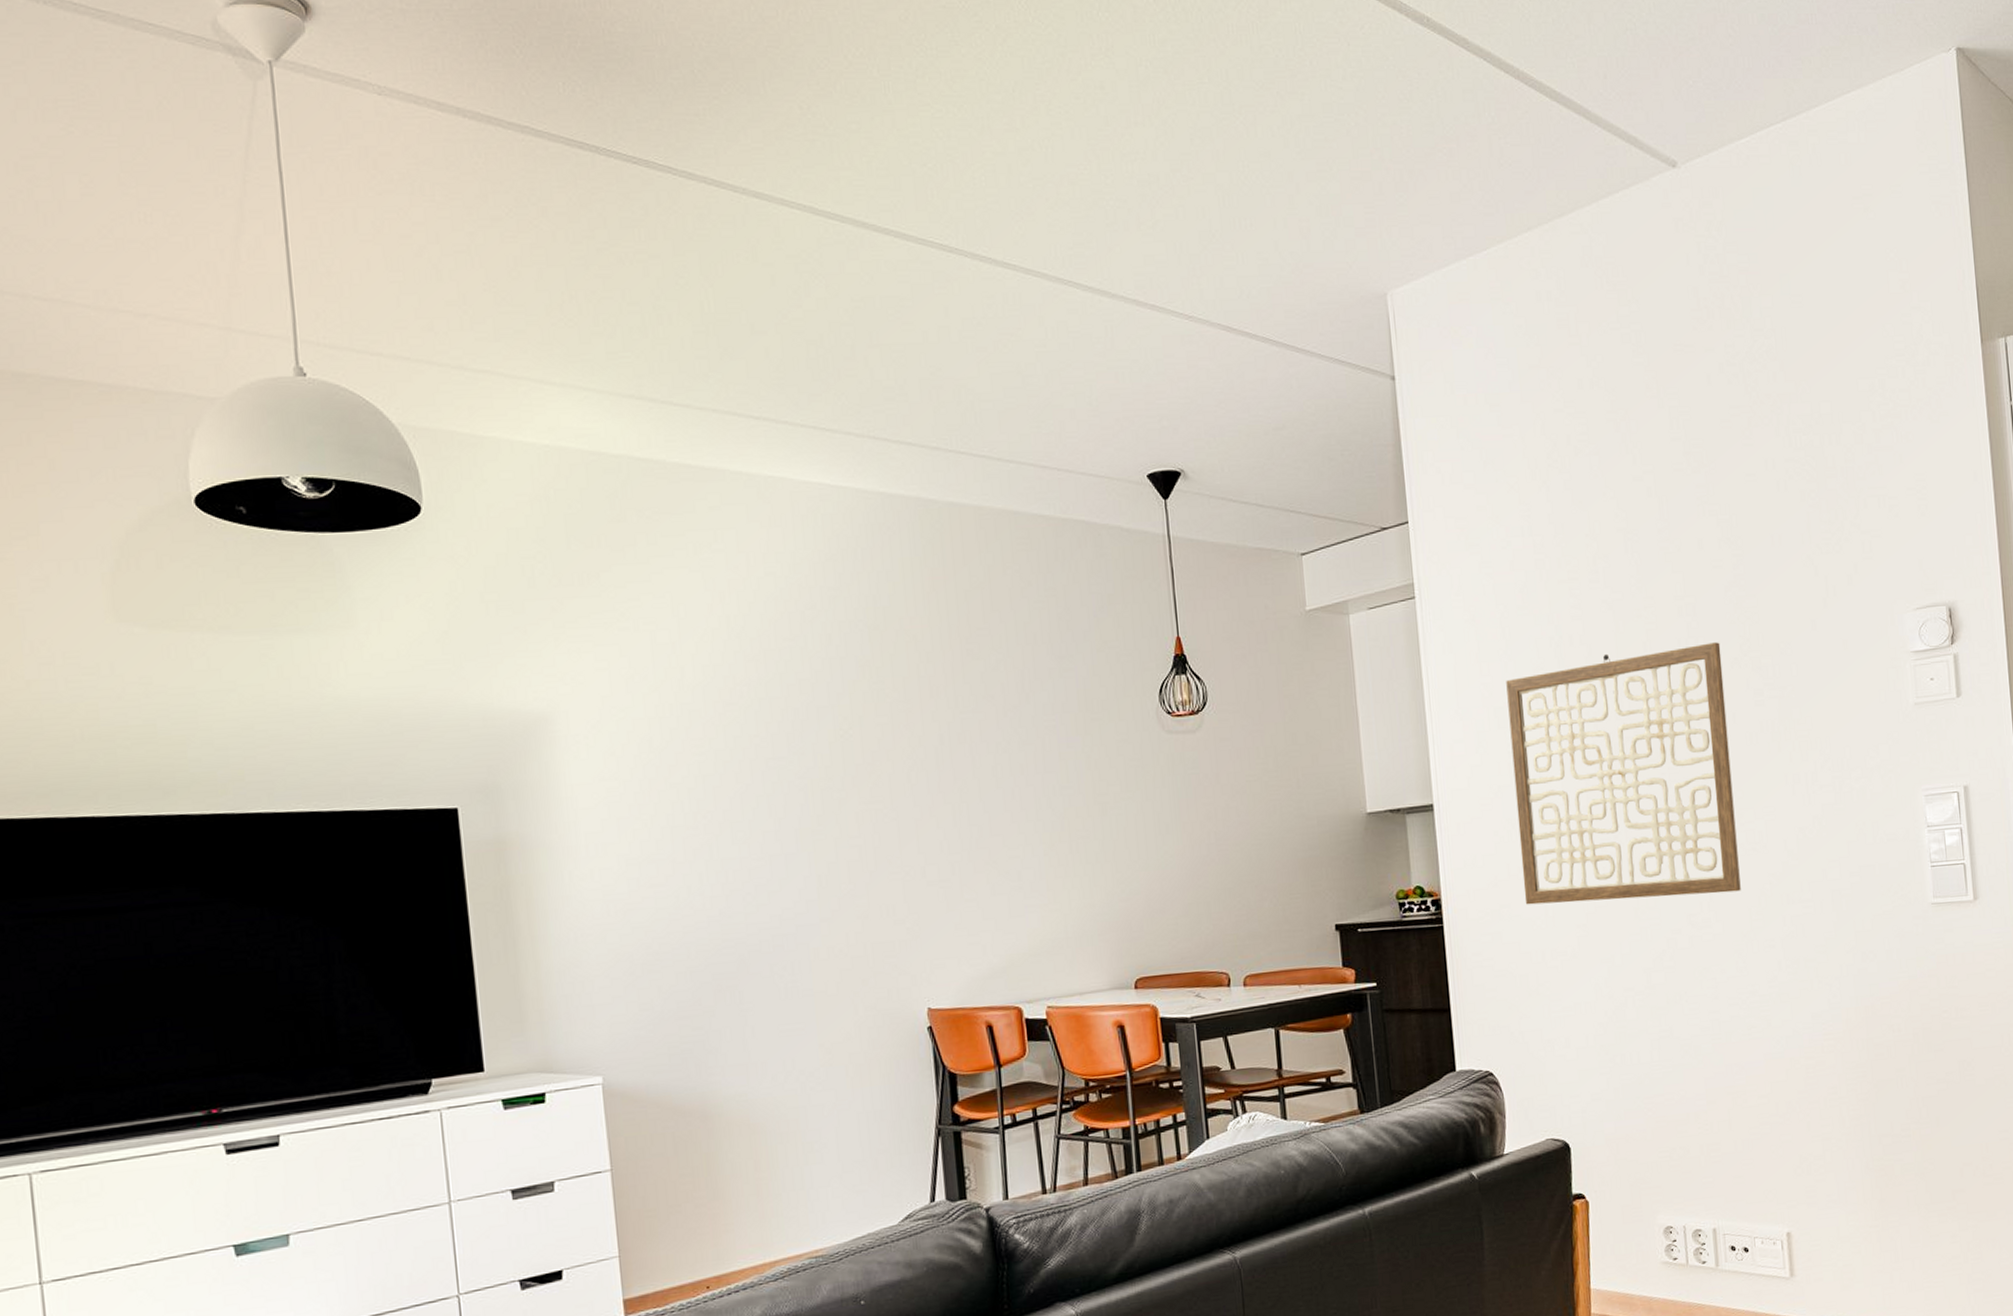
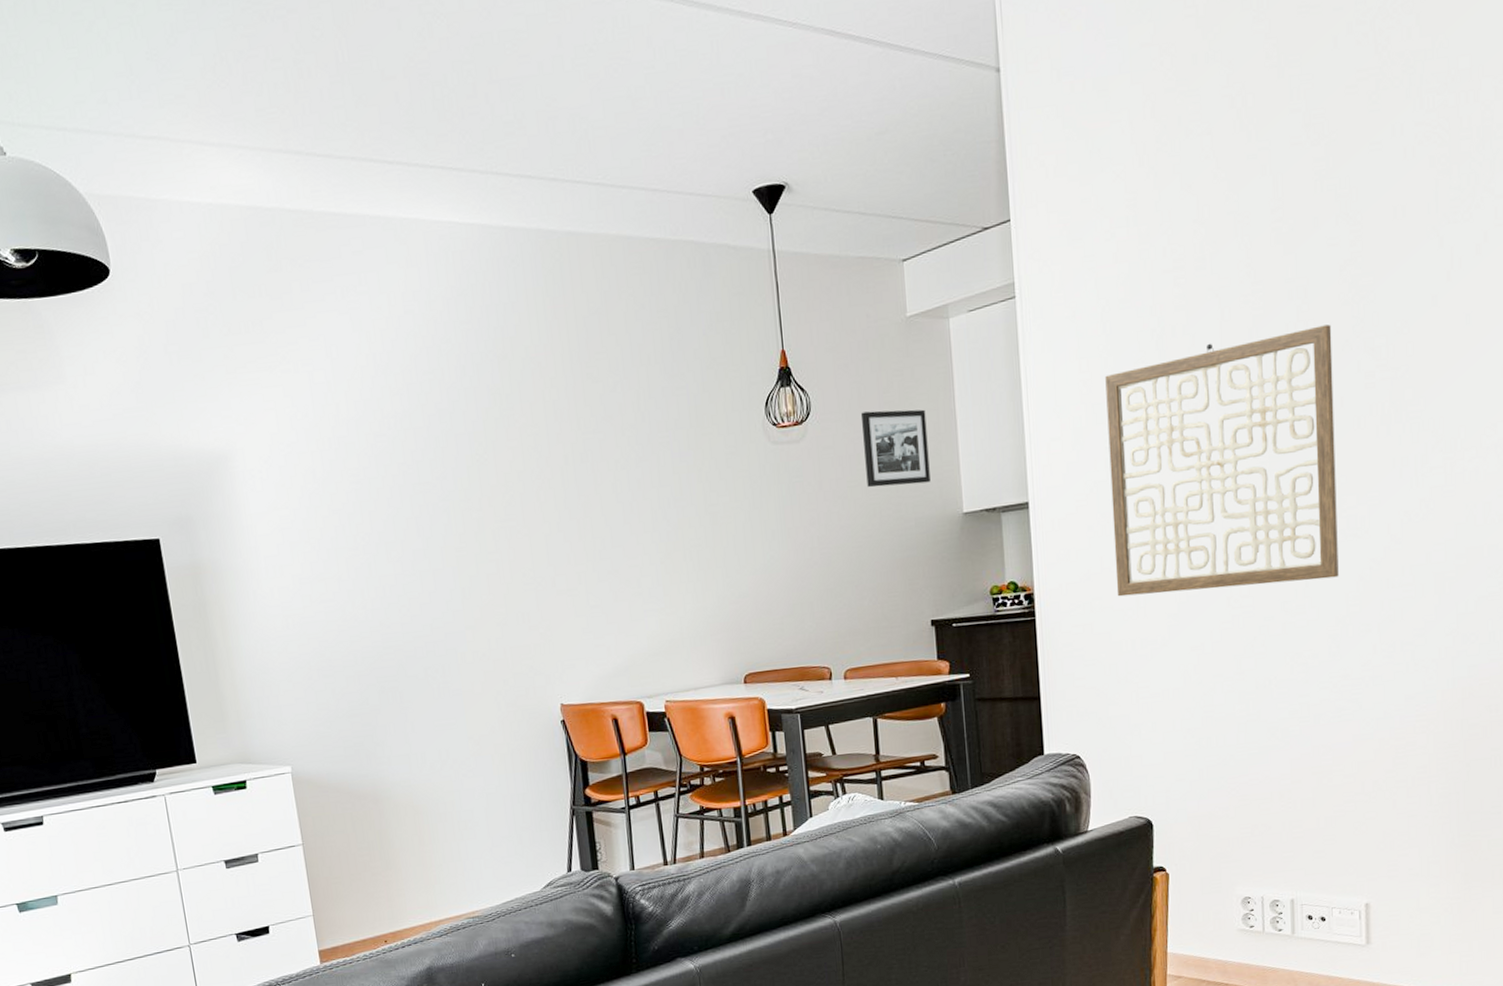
picture frame: none [1260,704,1333,783] -> present [861,409,931,488]

